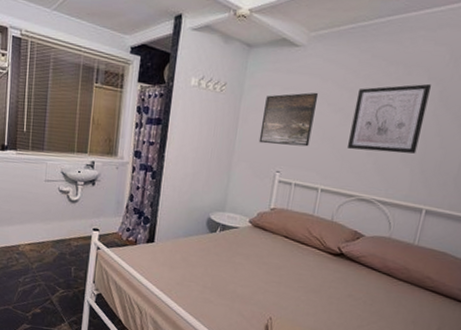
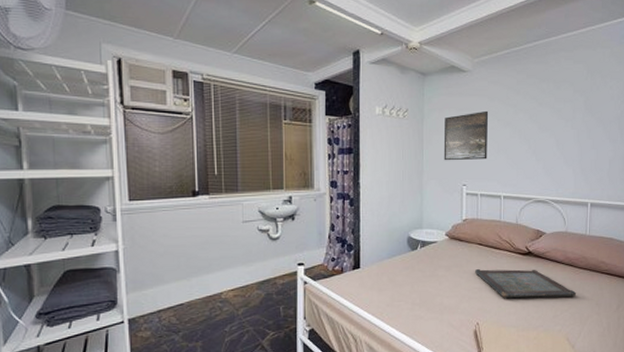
serving tray: none [275,262,391,309] -> present [474,269,577,298]
wall art: present [348,83,431,154] -> none [520,95,577,157]

